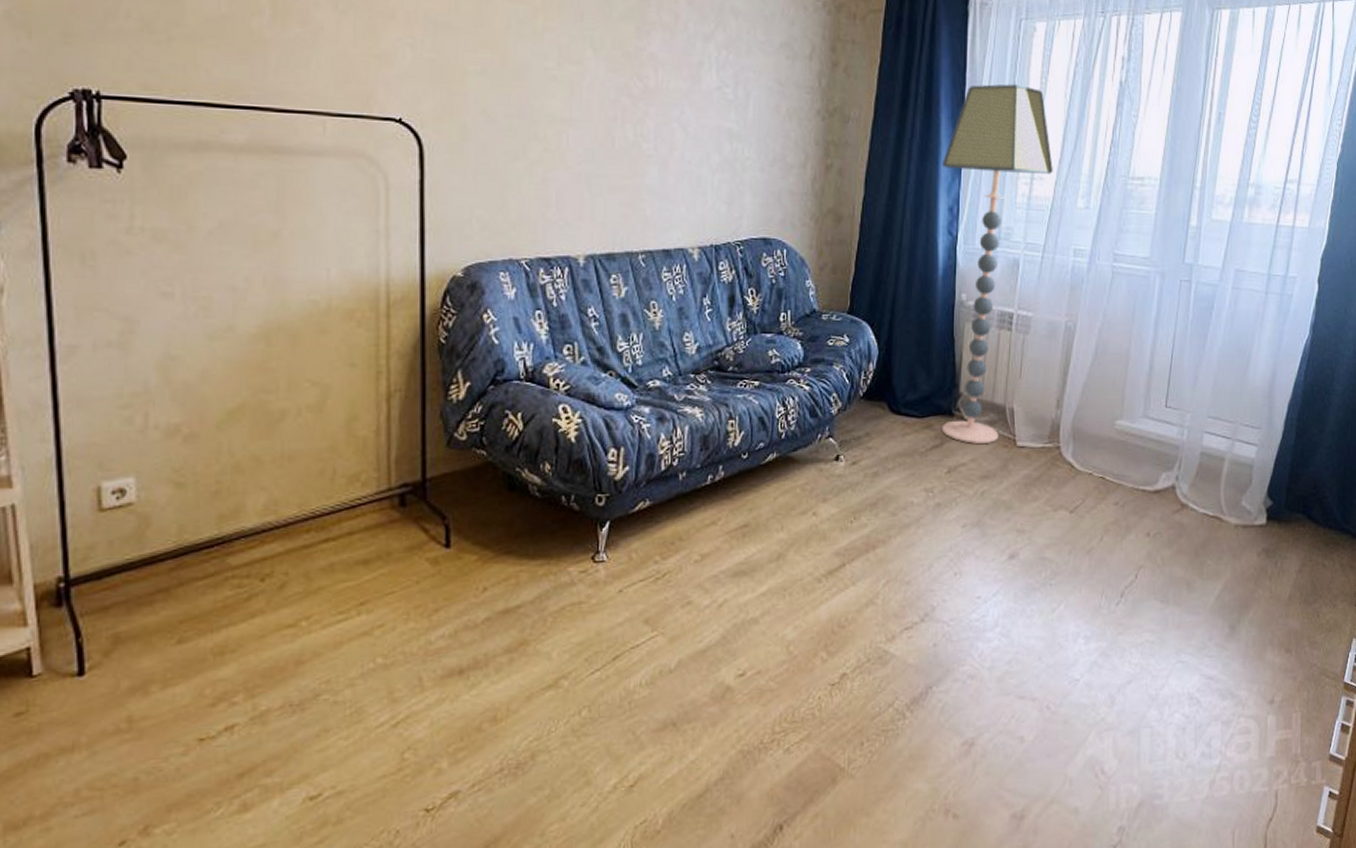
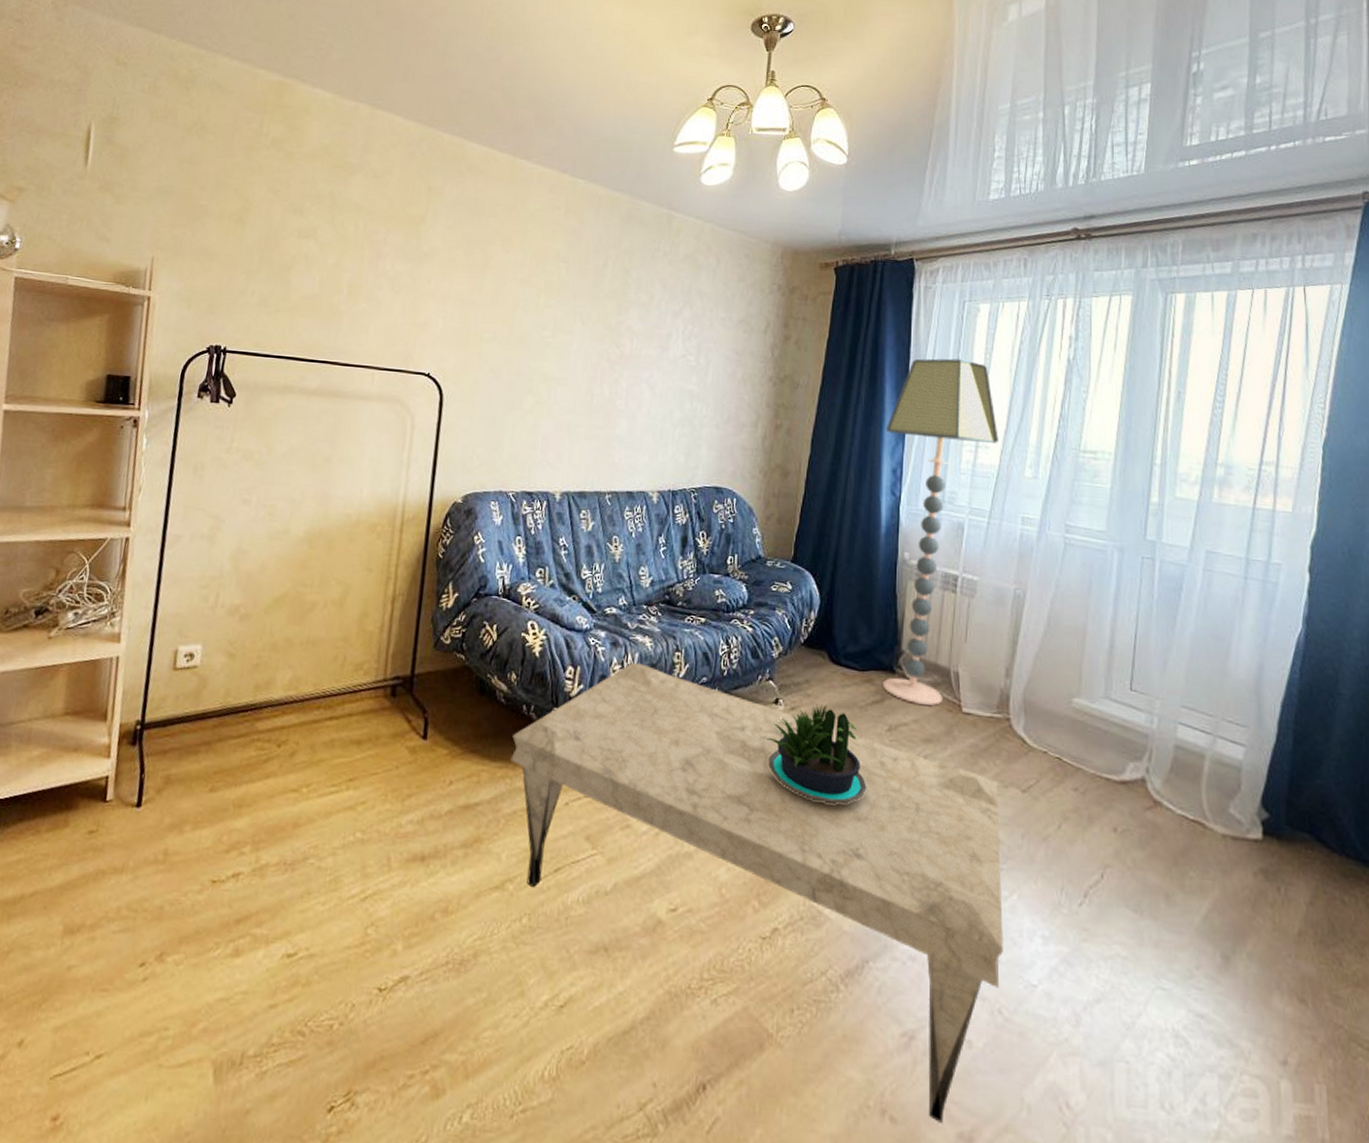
coffee table: none [552,436,1052,810] -> present [510,663,1003,1123]
potted plant: none [823,455,929,550] -> present [761,704,868,804]

